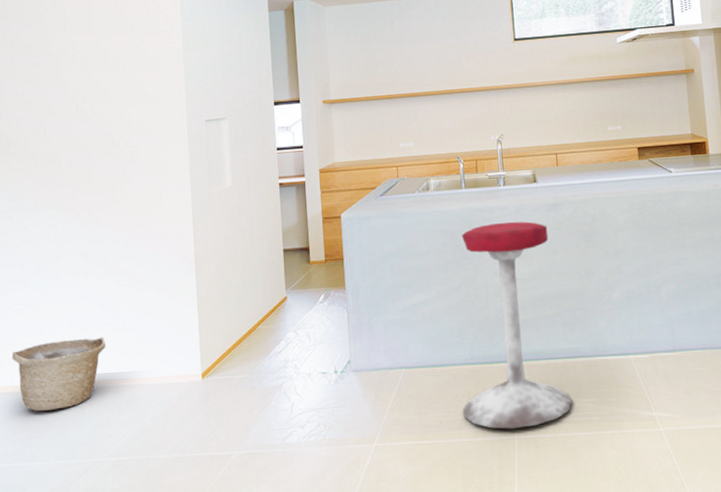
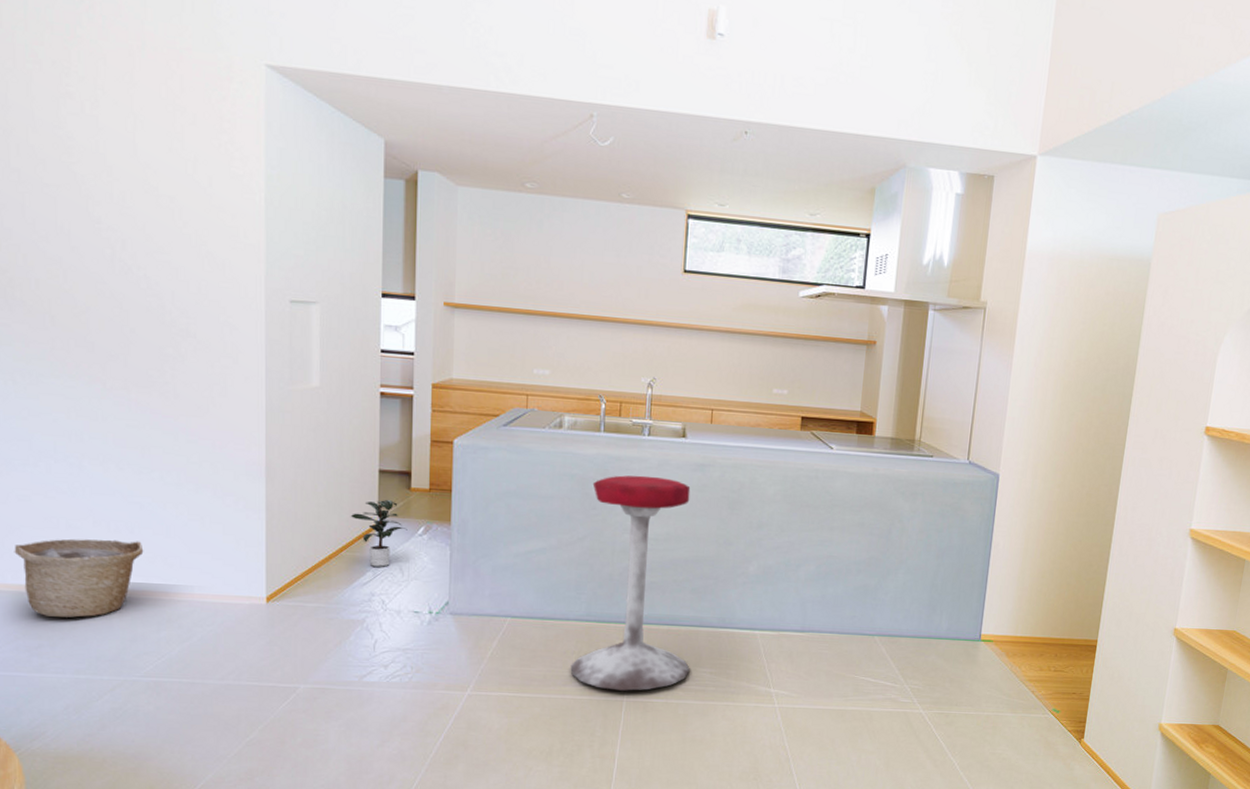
potted plant: none [263,274,310,336] -> present [350,499,407,567]

